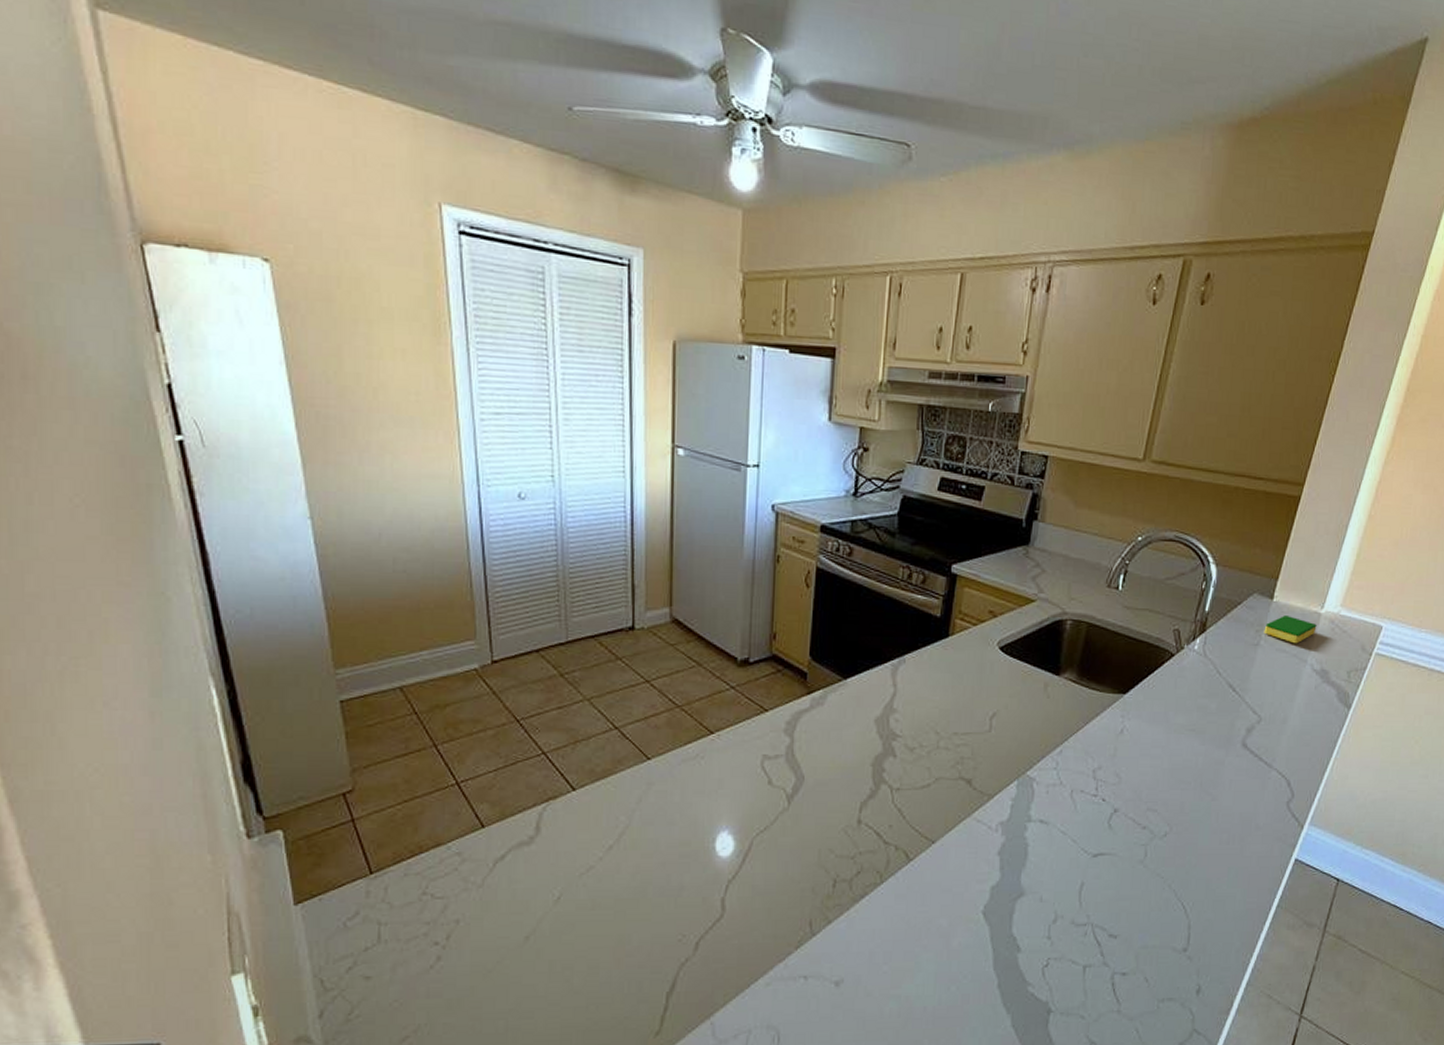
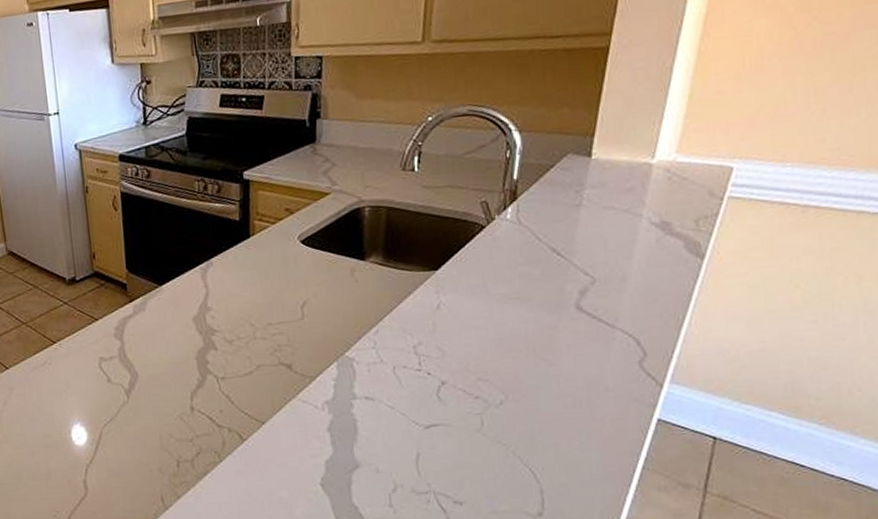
dish sponge: present [1264,616,1317,644] -> none [585,171,649,199]

